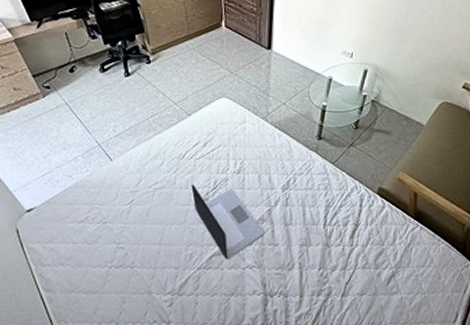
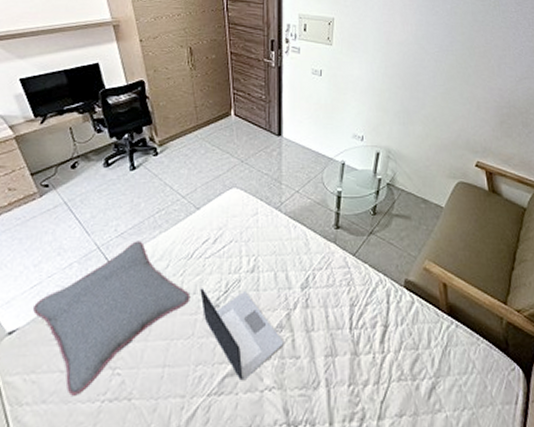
pillow: none [46,140,183,262] -> present [33,241,191,396]

